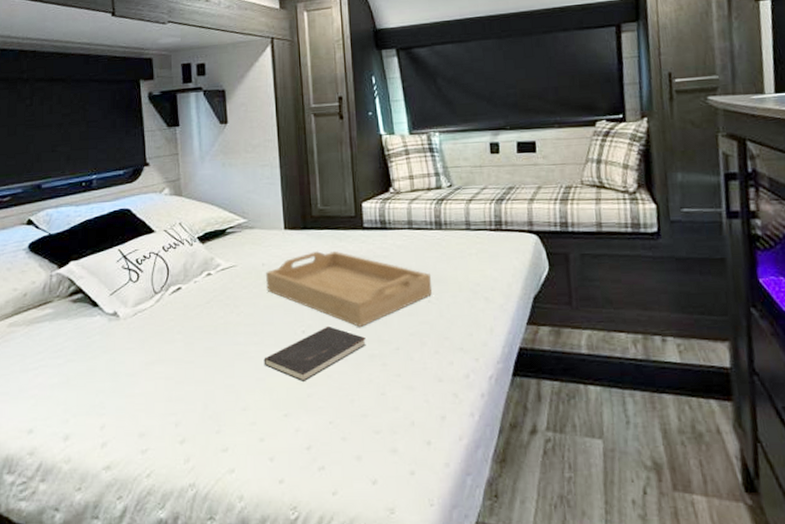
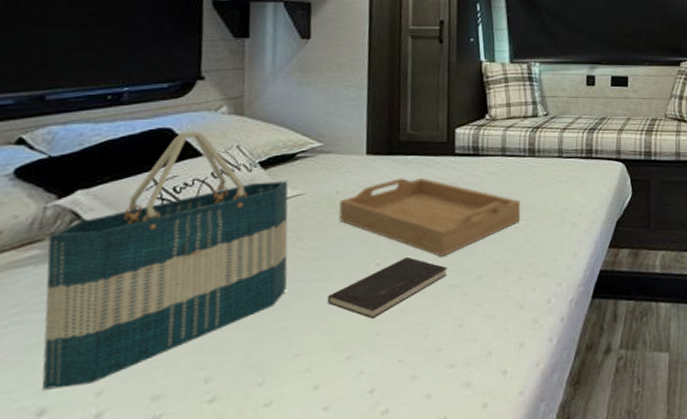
tote bag: none [56,211,230,421] -> present [42,131,288,390]

